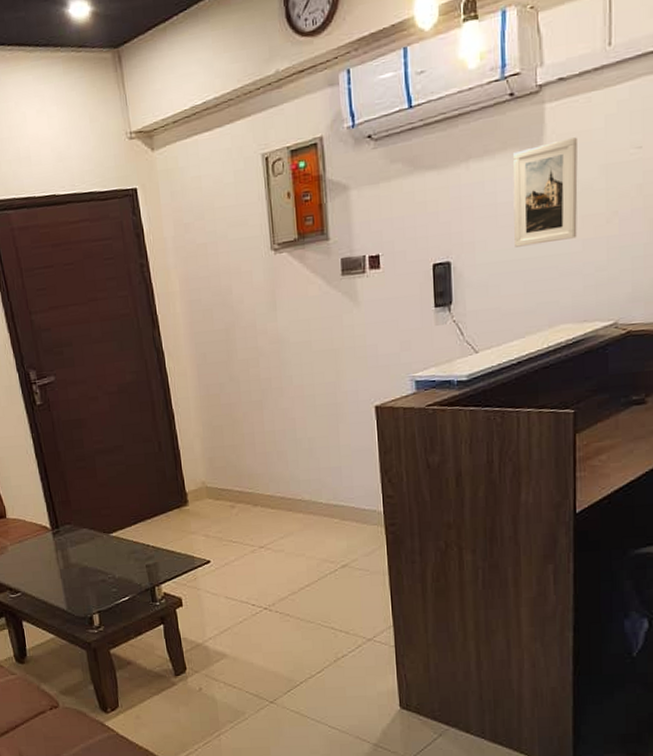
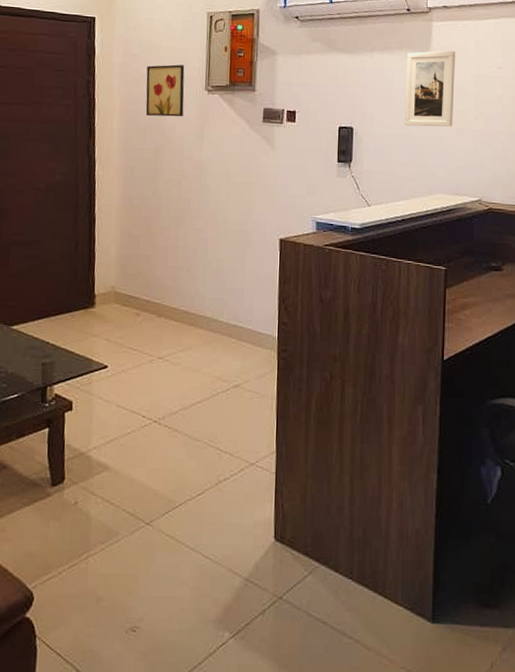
wall art: none [202,225,251,292] -> present [145,64,185,117]

